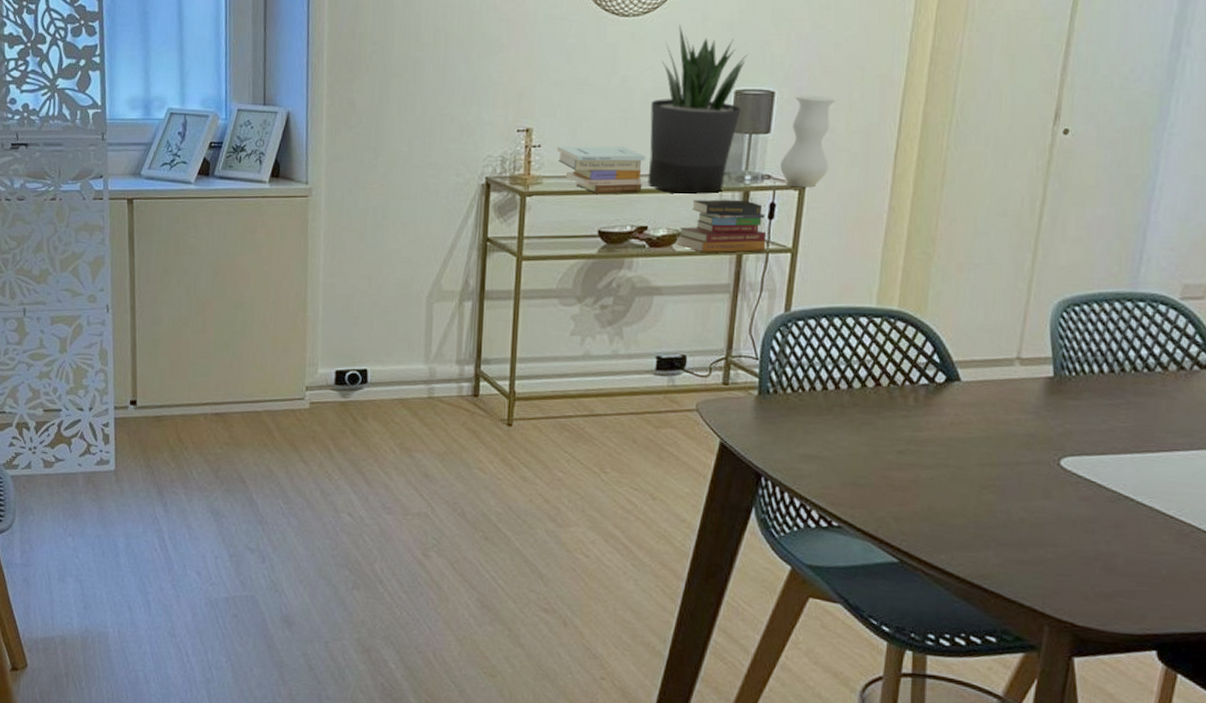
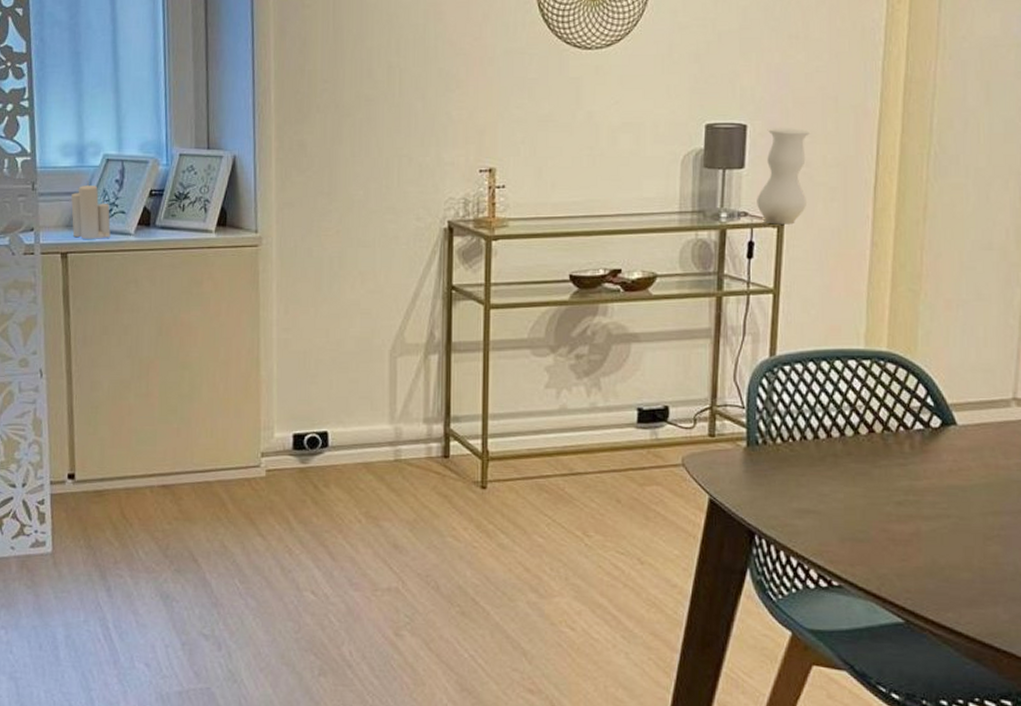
candle: none [137,132,173,187] -> present [71,181,111,239]
books: present [556,146,646,194] -> none [522,186,616,236]
planter: present [647,25,749,195] -> none [619,57,718,235]
books: present [675,200,767,253] -> none [651,239,746,296]

